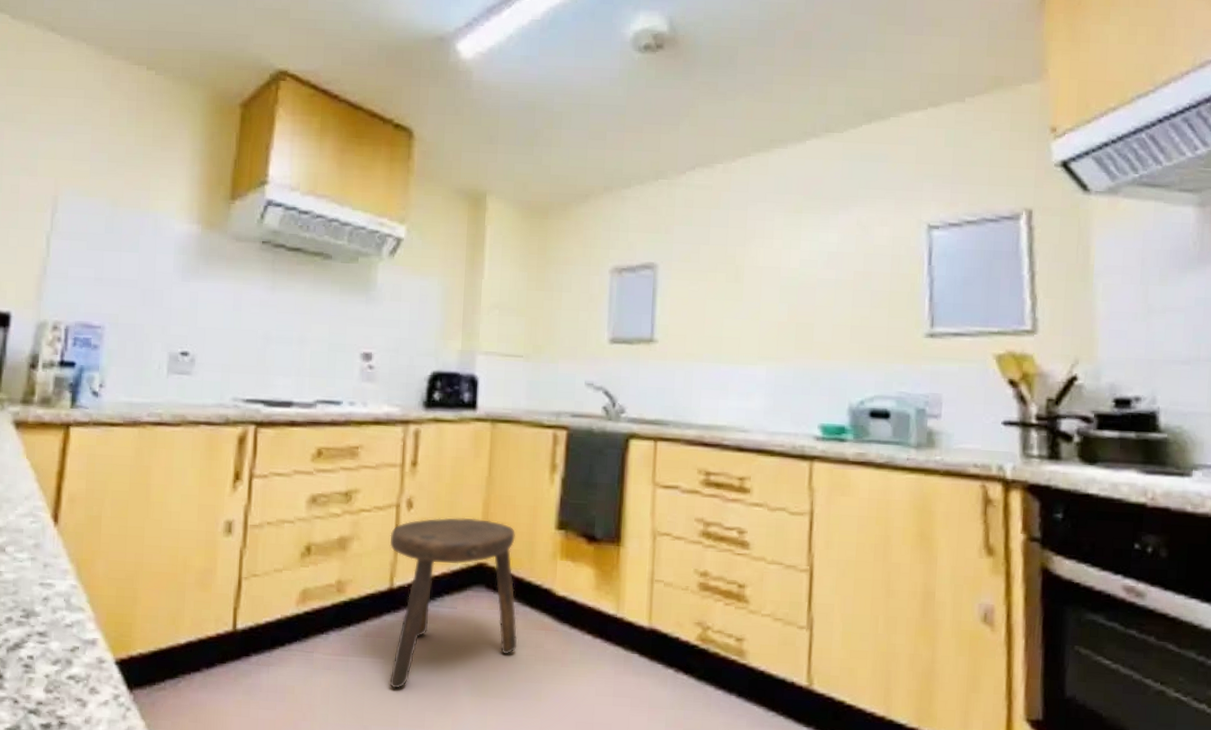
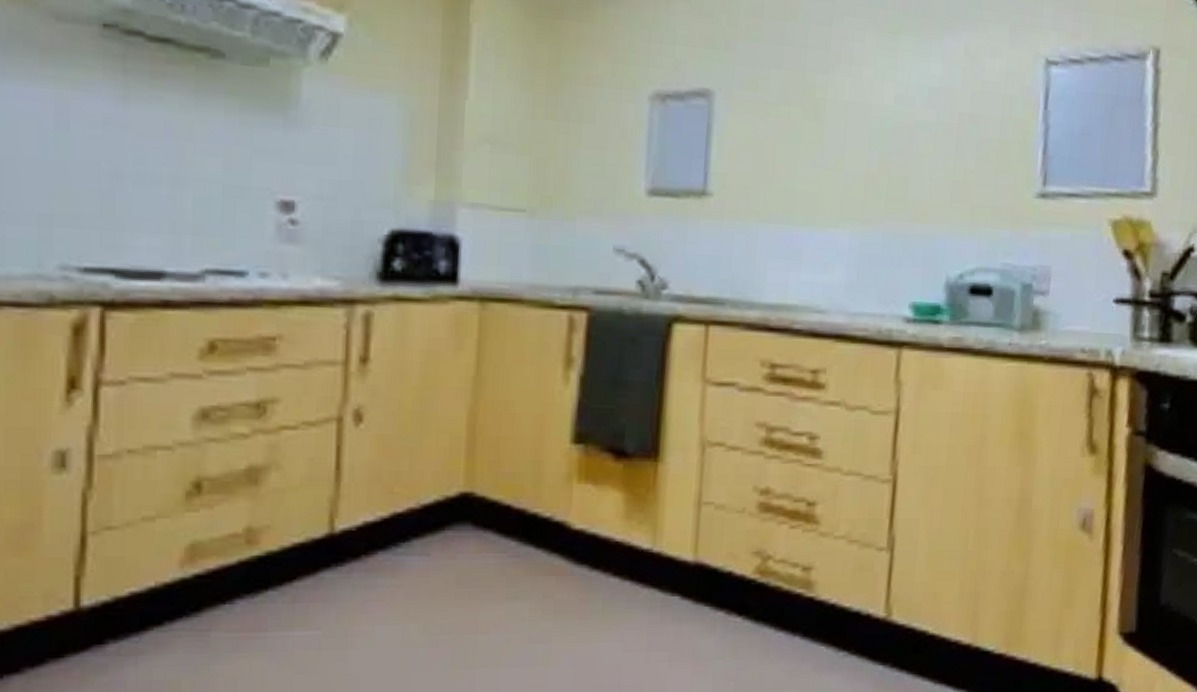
stool: present [389,517,518,689] -> none [327,432,518,669]

